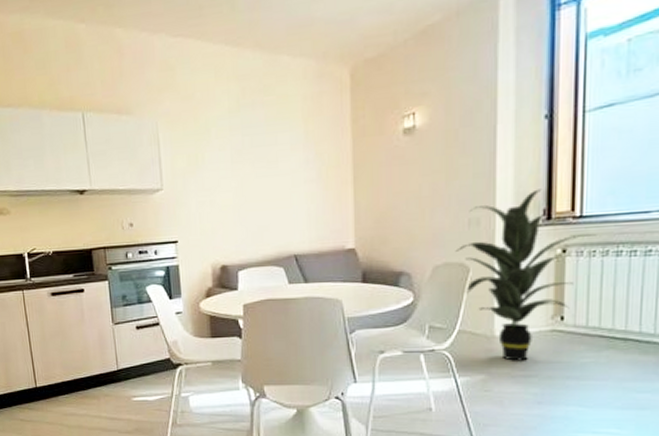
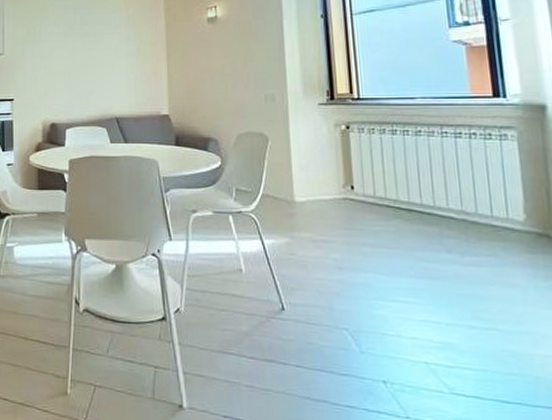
indoor plant: present [455,189,597,361] -> none [255,73,374,226]

